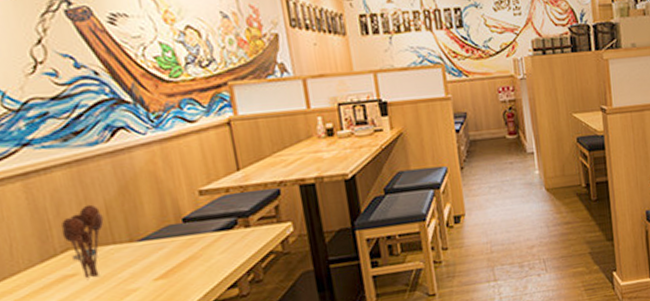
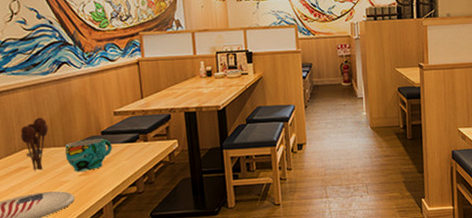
cup: none [130,227,200,275] -> present [65,139,112,172]

